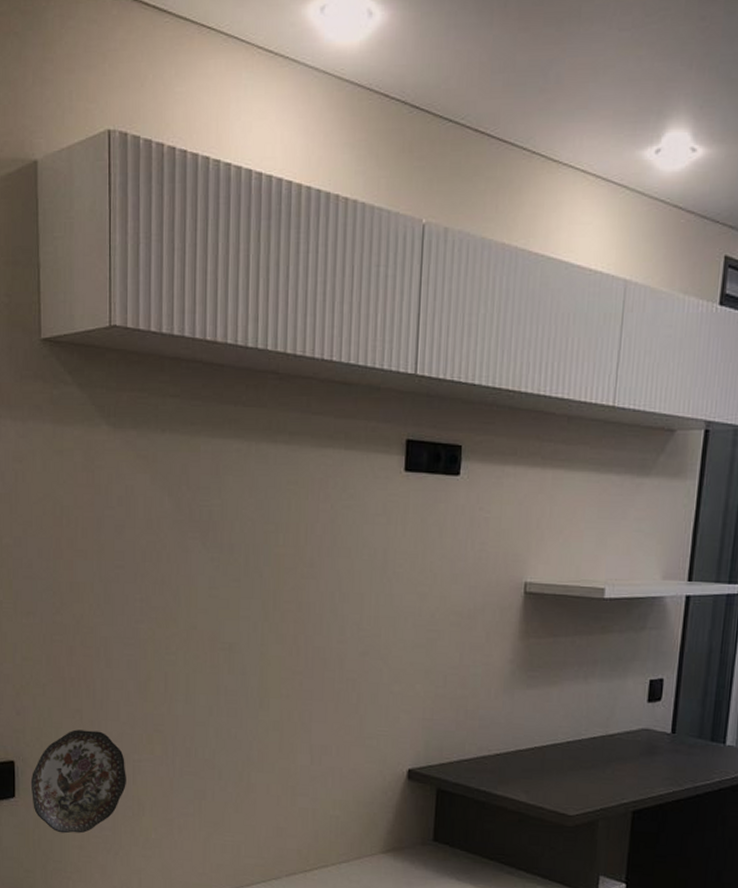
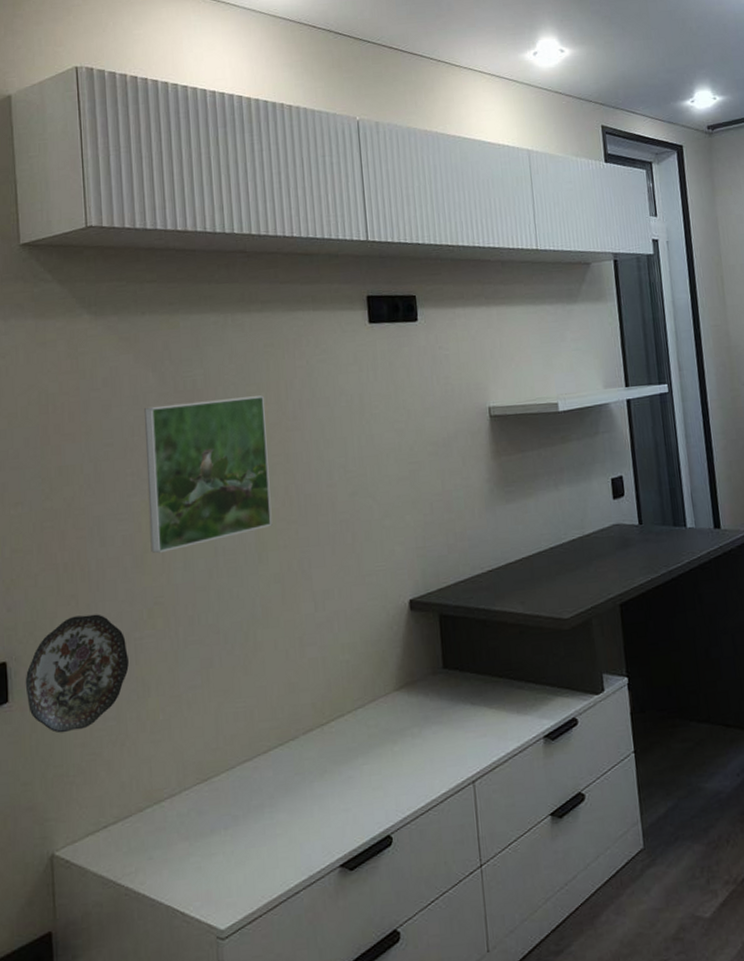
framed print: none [154,533,283,683] -> present [144,395,273,554]

